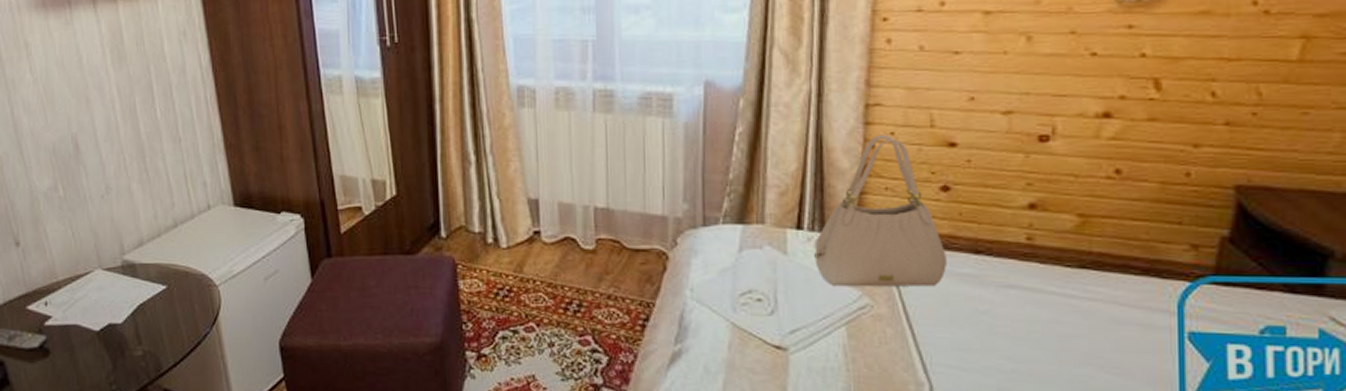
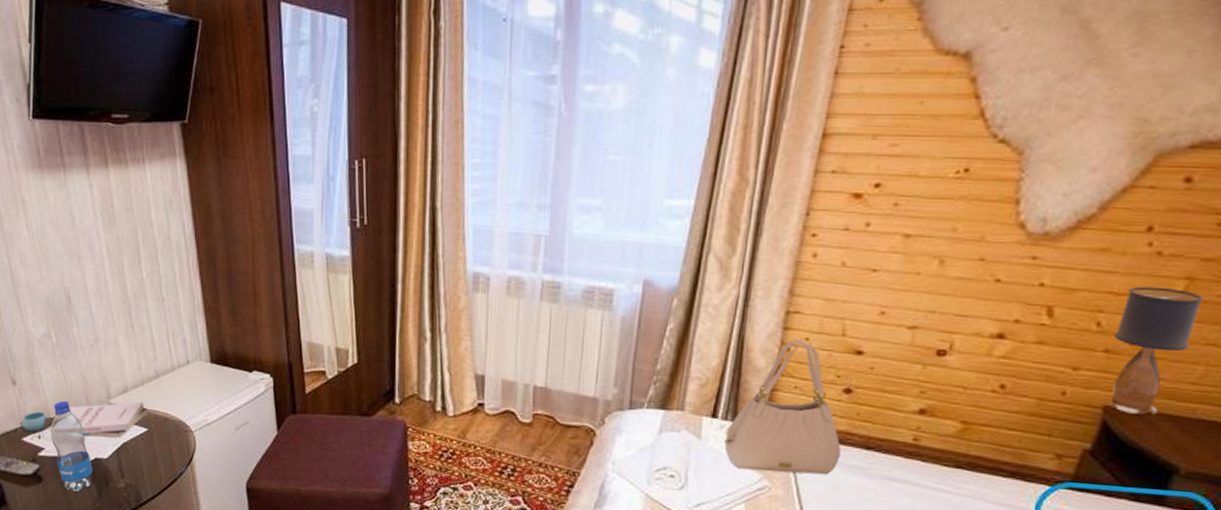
cup: none [22,274,63,301] -> present [18,411,55,435]
books: none [57,255,167,299] -> present [49,401,149,438]
bottle: none [58,261,108,365] -> present [50,401,94,492]
table lamp: none [1233,48,1324,192] -> present [1111,286,1203,415]

